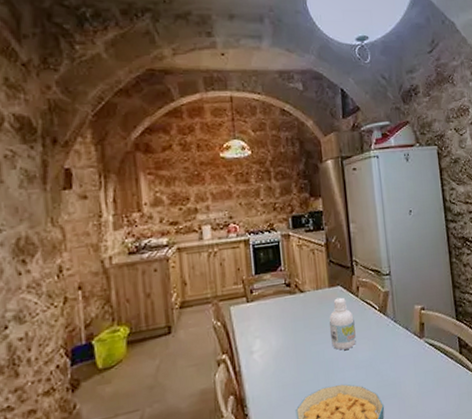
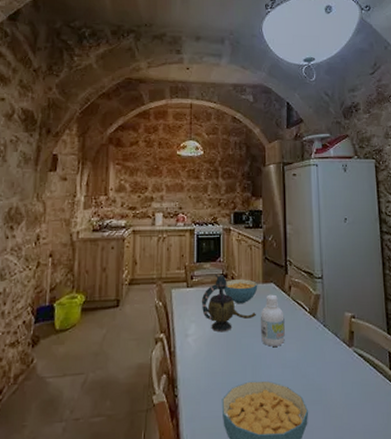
teapot: none [264,283,325,344] -> present [201,274,256,332]
cereal bowl: none [287,285,325,313] -> present [223,279,258,304]

